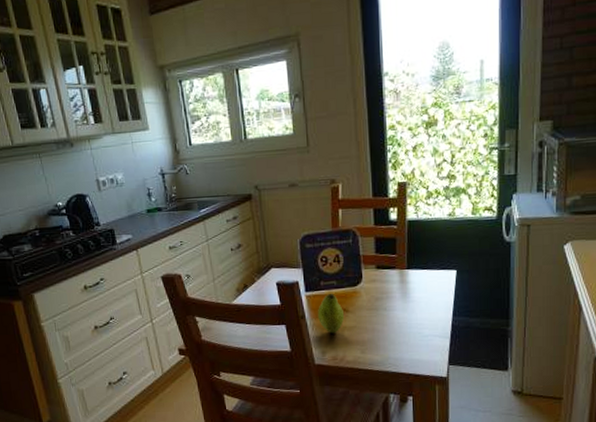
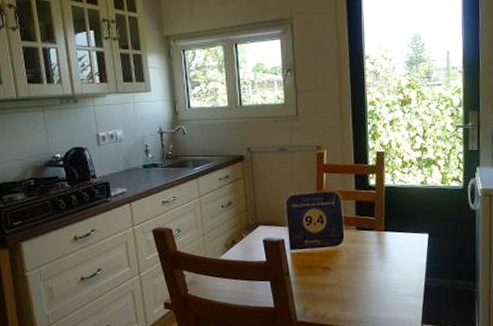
fruit: present [318,293,345,333] -> none [301,251,327,291]

